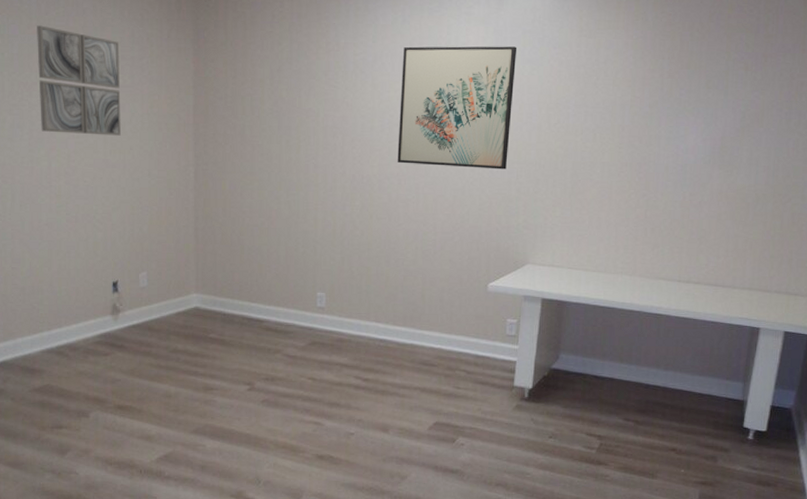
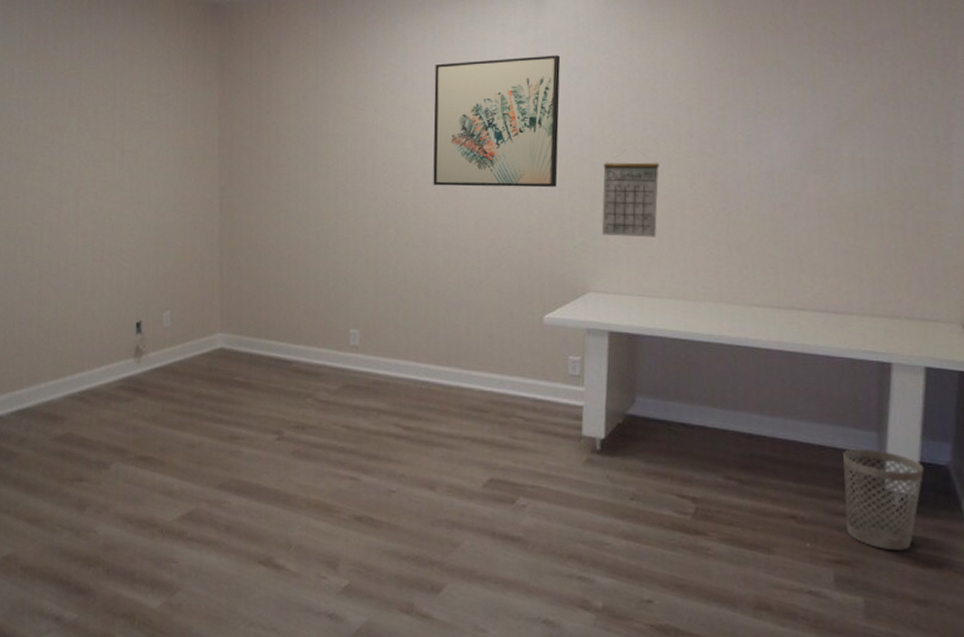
wall art: present [37,25,121,136] -> none [69,69,147,173]
calendar: none [542,143,595,218] -> present [601,155,659,237]
wastebasket: none [712,396,773,473] -> present [843,449,923,550]

